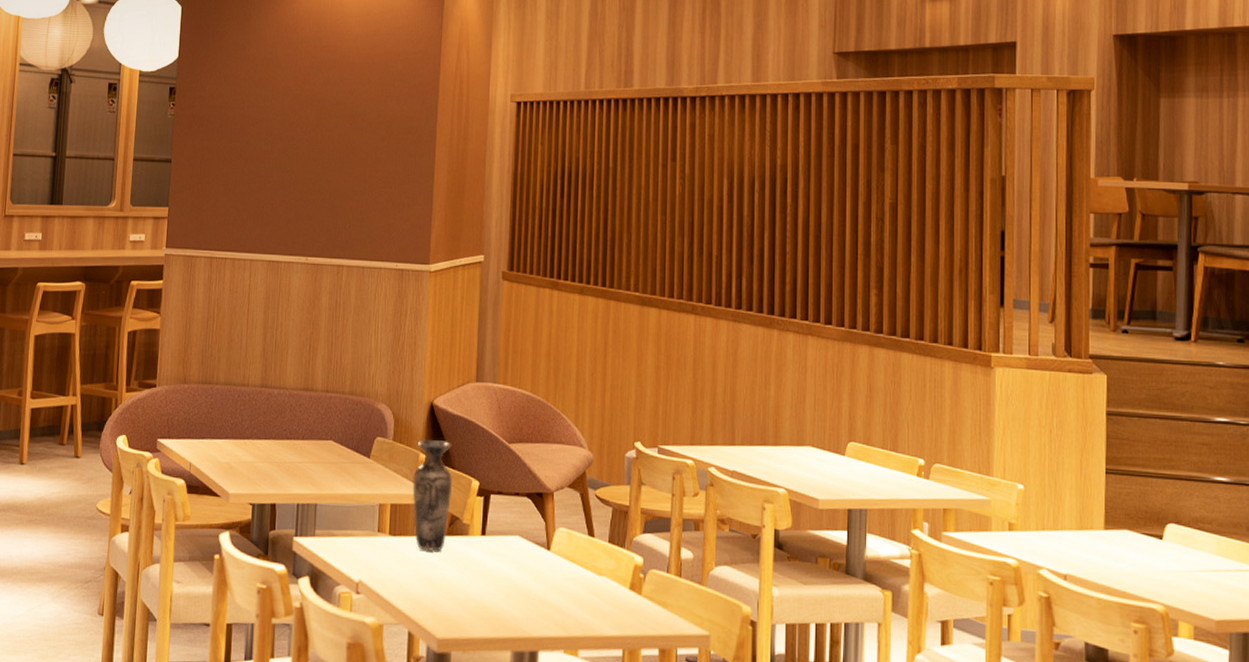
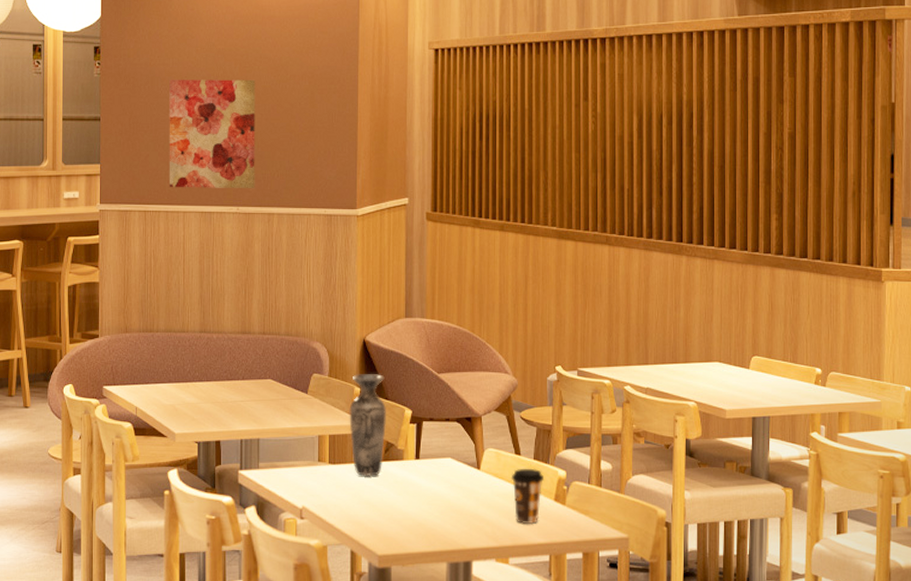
wall art: none [237,124,331,239] -> present [169,79,256,189]
coffee cup: none [583,551,620,615] -> present [511,468,545,525]

